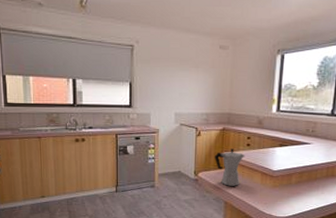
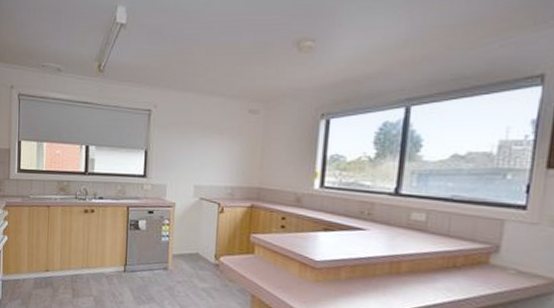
moka pot: present [215,148,246,186] -> none [240,230,279,277]

